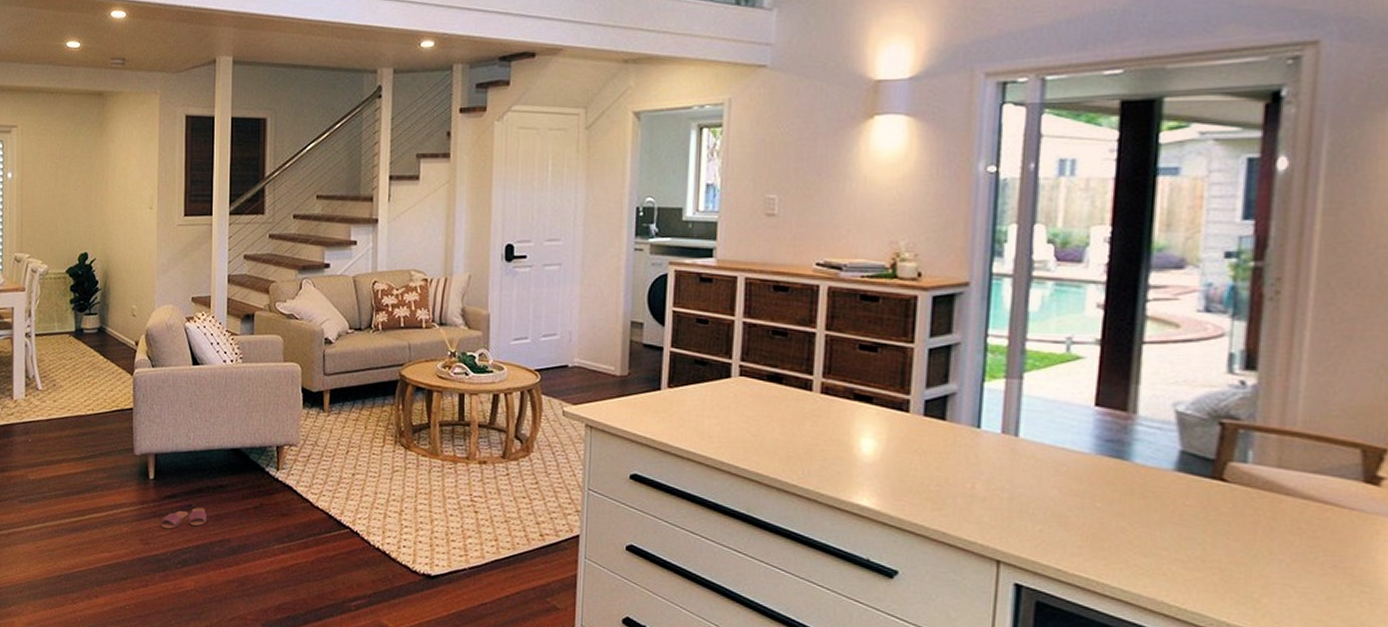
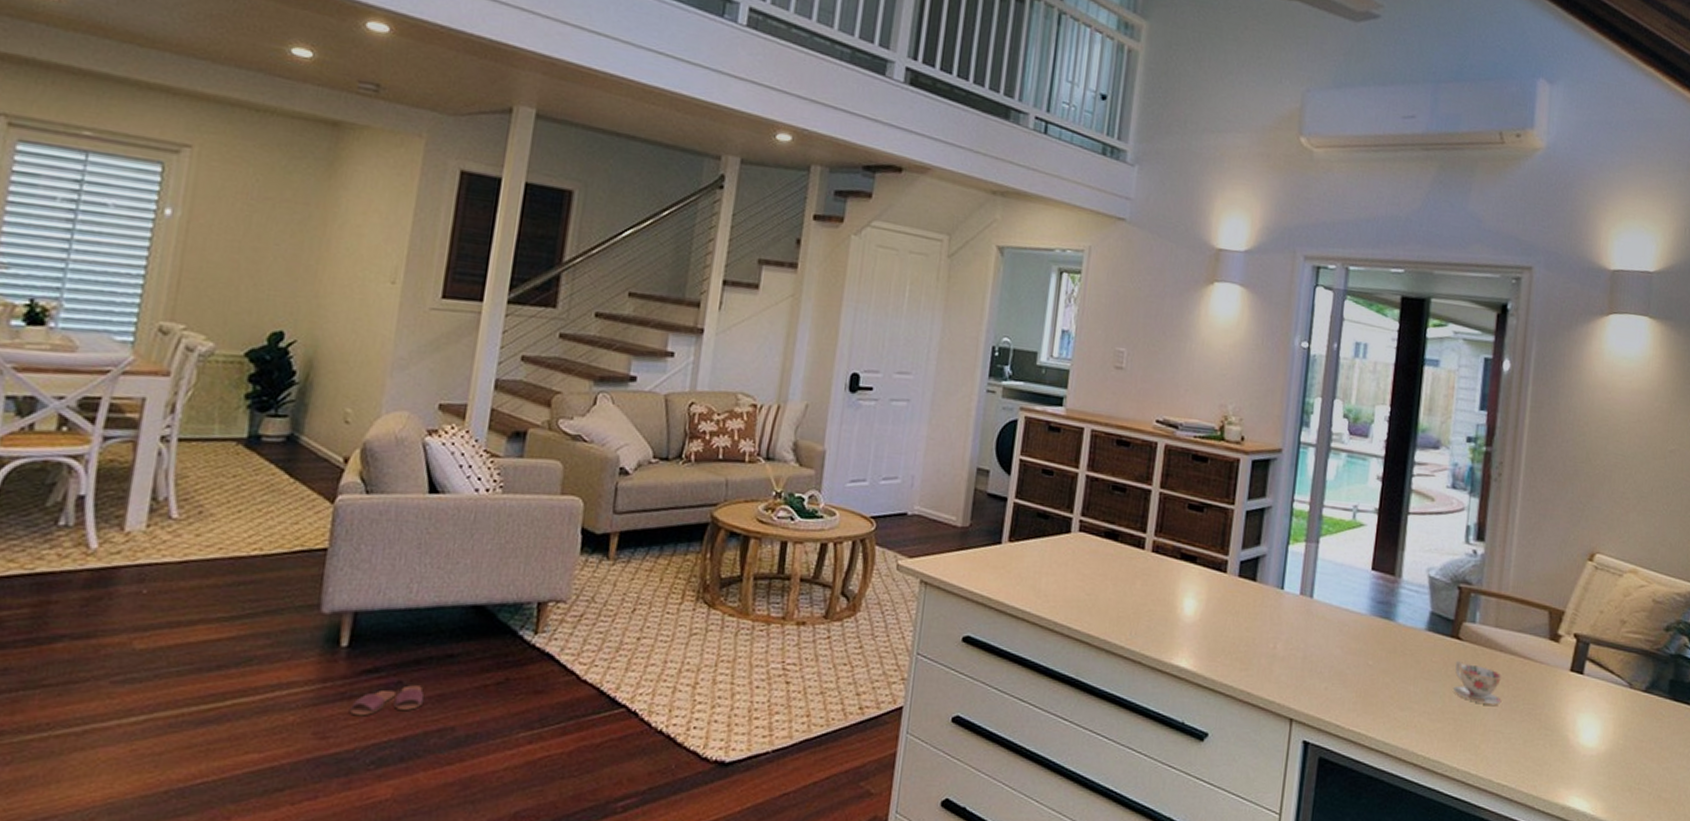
teacup: none [1218,504,1291,556] -> present [1454,660,1503,705]

